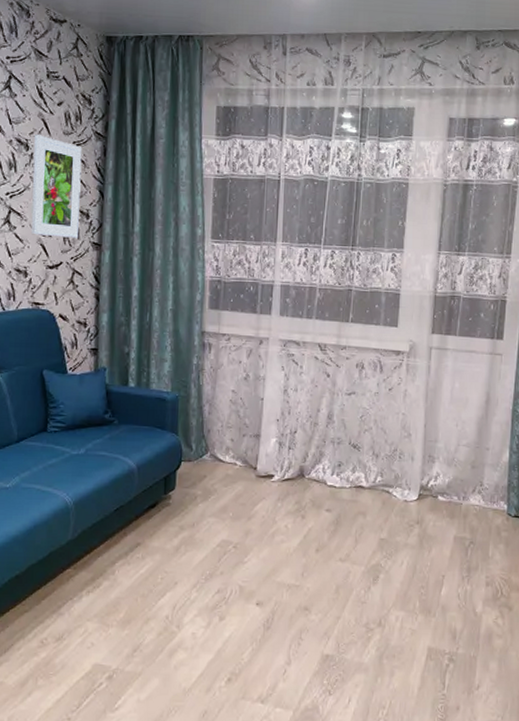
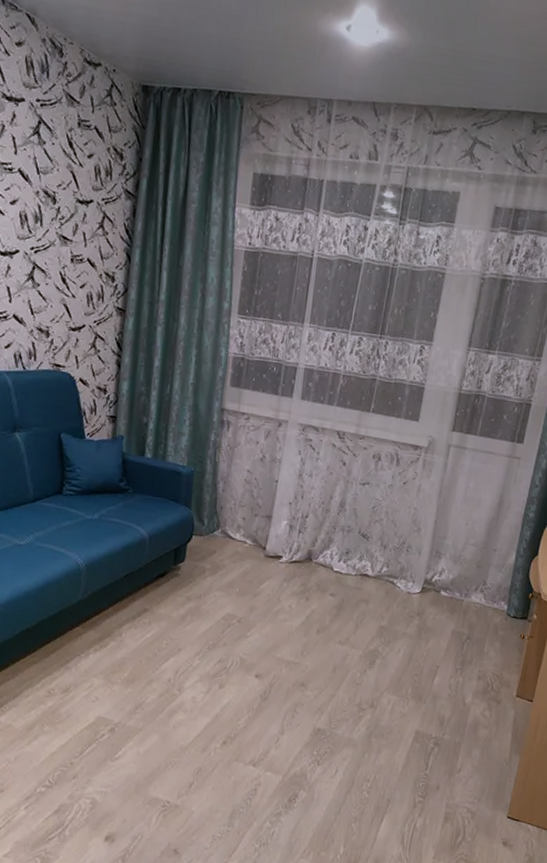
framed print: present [30,135,82,238] -> none [54,187,111,302]

